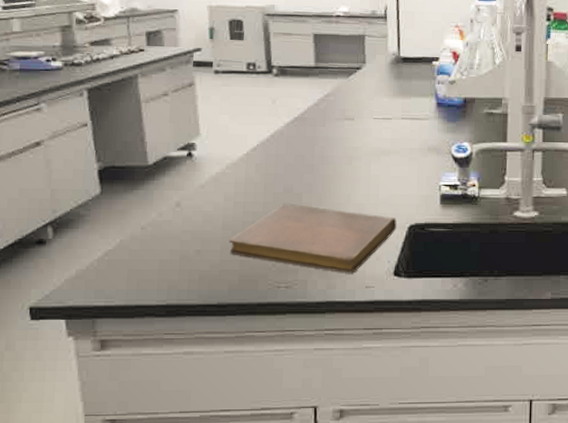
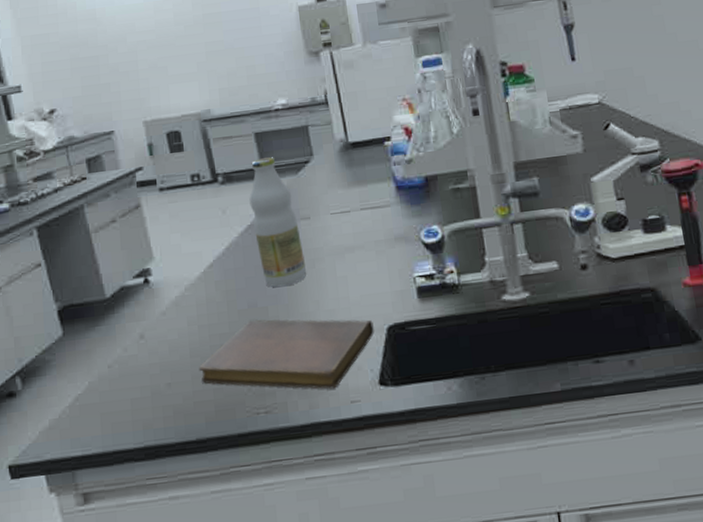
bottle: none [299,58,344,178] -> present [249,157,307,288]

